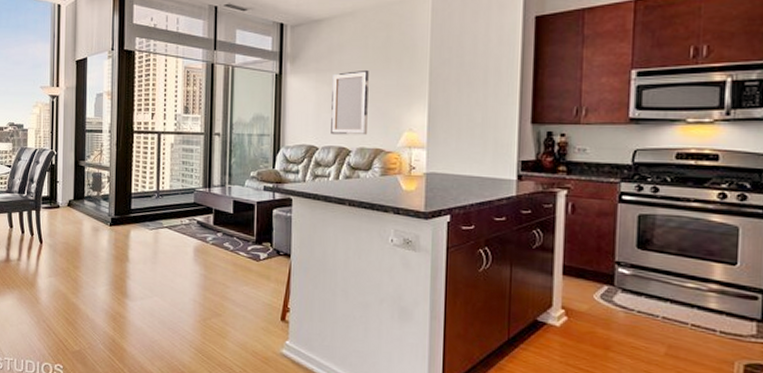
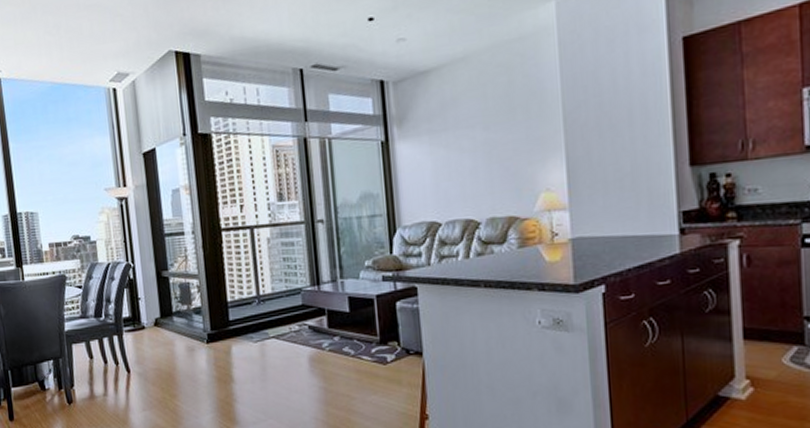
wall art: present [331,69,369,136] -> none [449,124,497,206]

